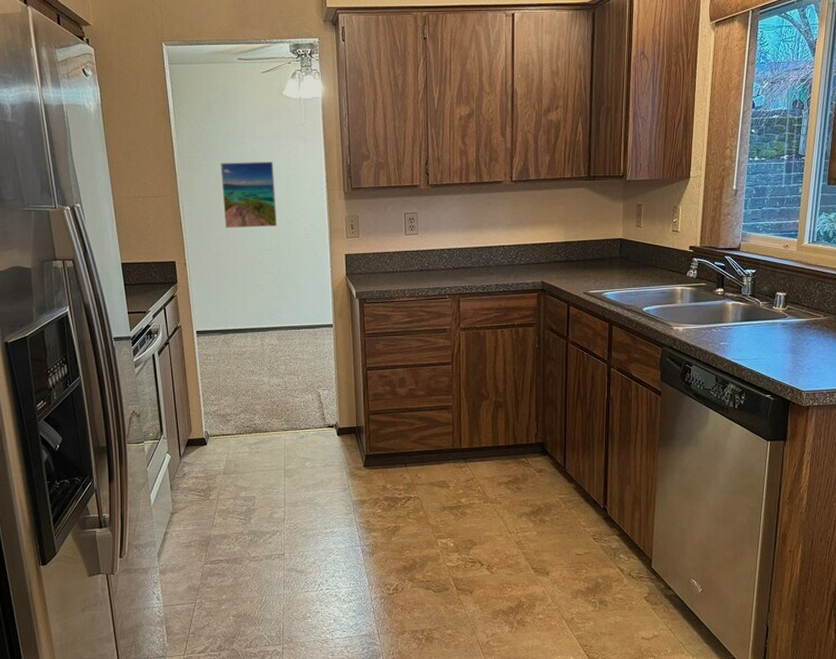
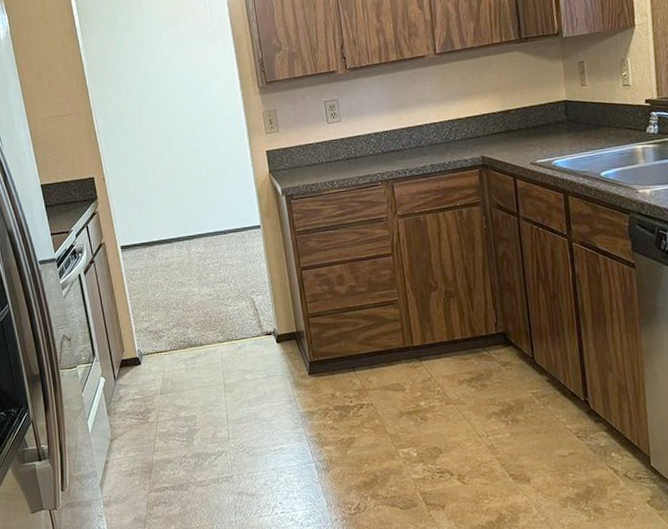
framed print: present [220,161,277,229] -> none [130,65,193,139]

